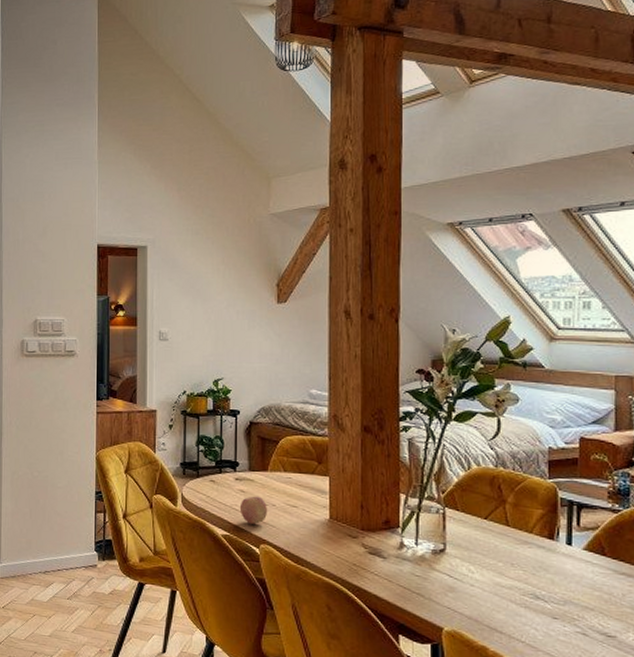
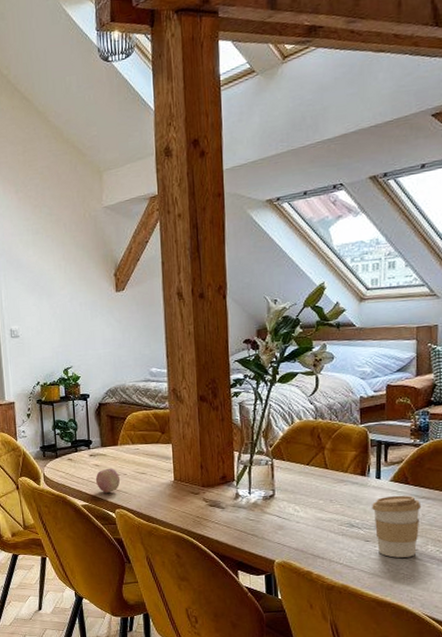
coffee cup: none [561,567,621,645] -> present [372,495,422,558]

